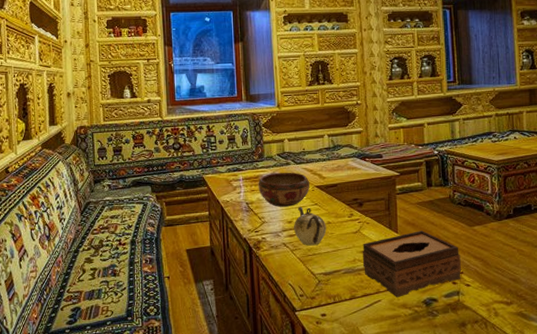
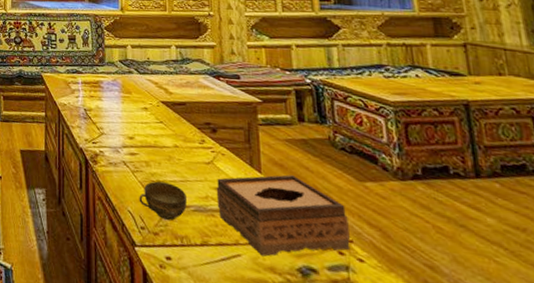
decorative bowl: present [258,172,310,207] -> none [97,80,155,121]
teapot: present [293,206,327,246] -> none [134,121,173,171]
cup: none [298,254,338,285] -> present [139,181,187,221]

